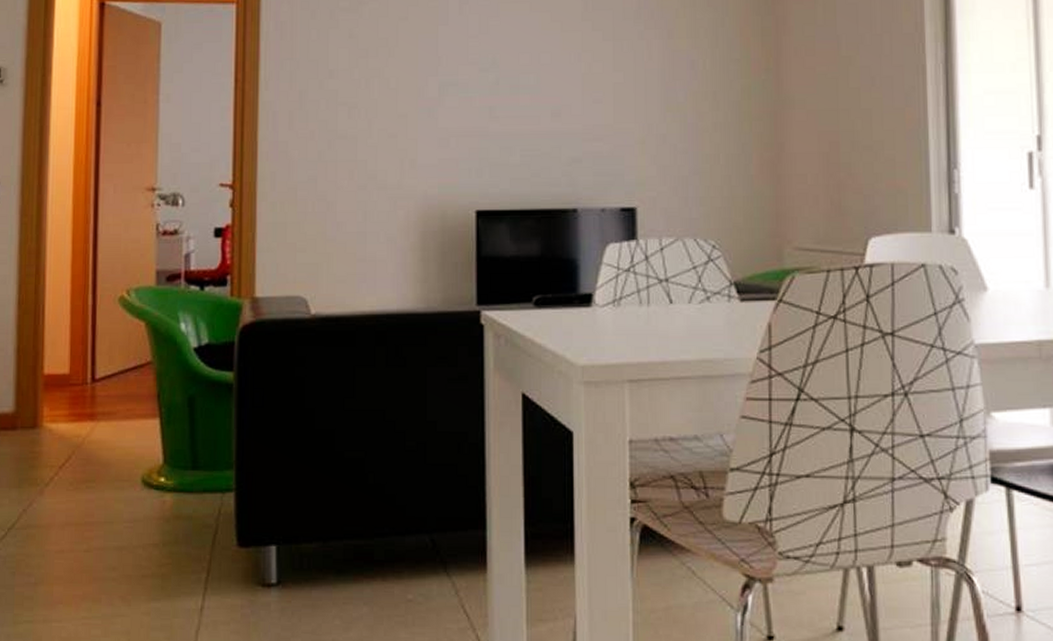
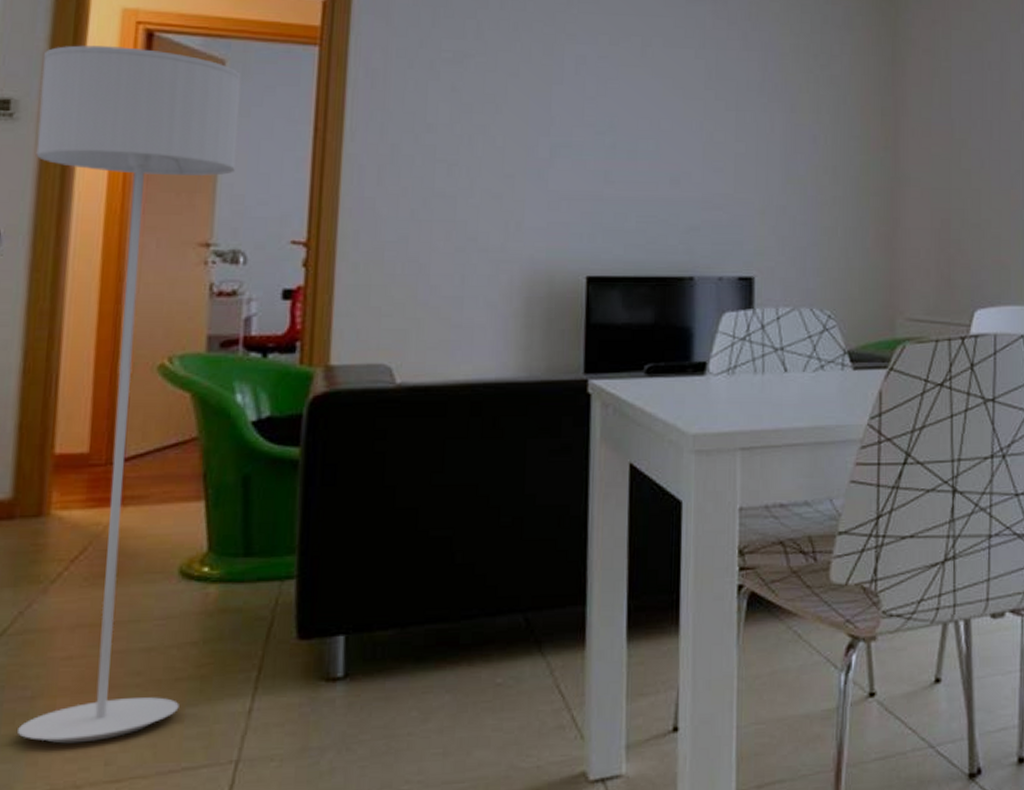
floor lamp: none [21,16,174,626] -> present [18,45,241,744]

